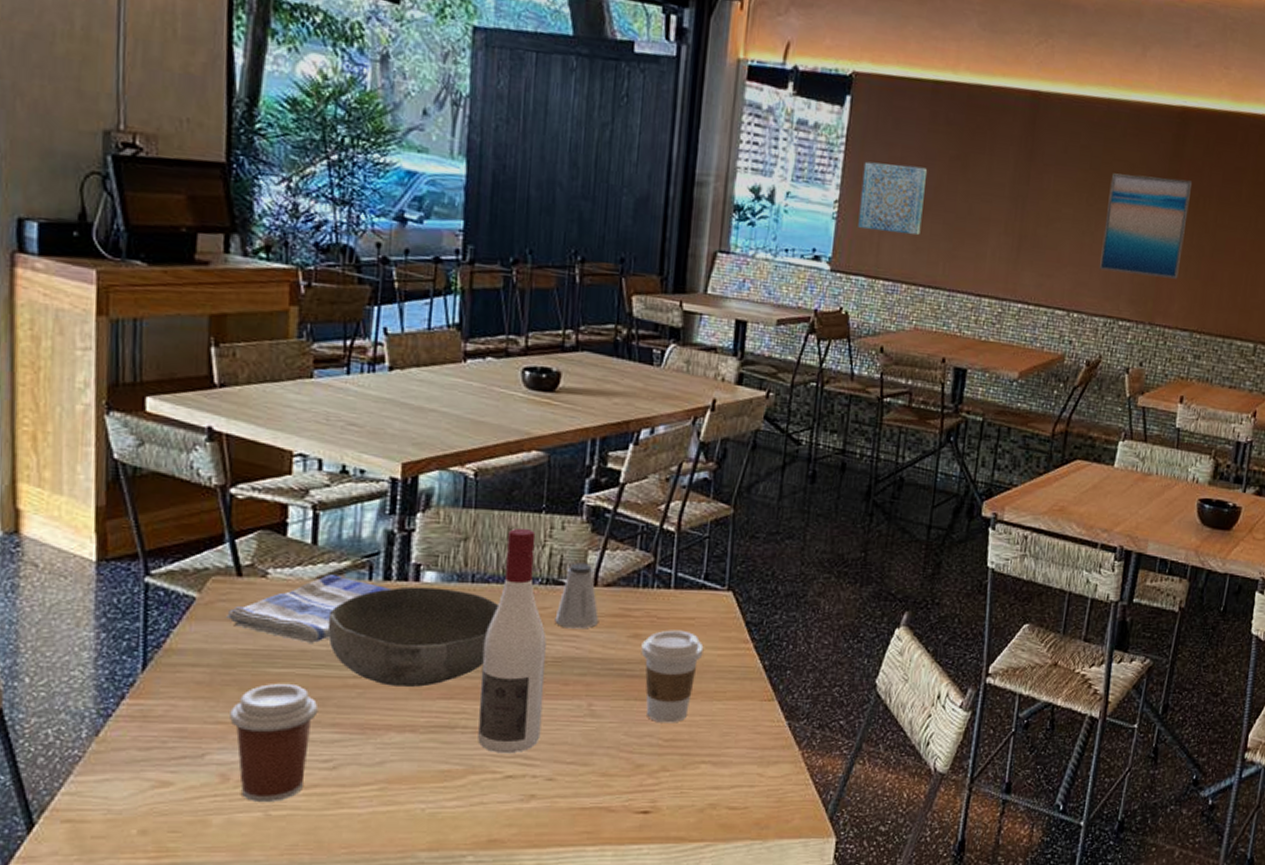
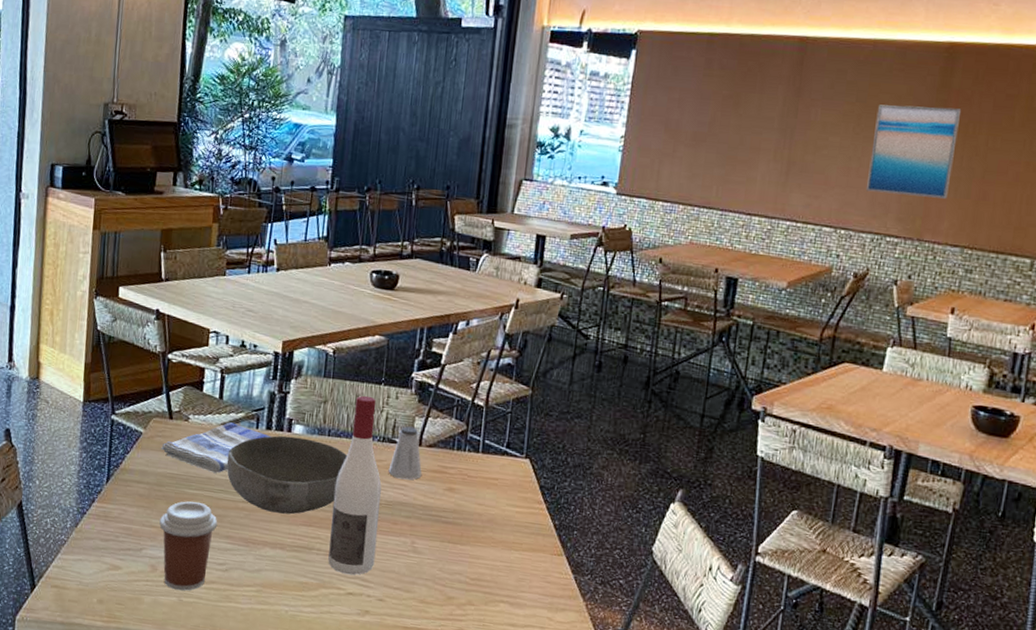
coffee cup: present [641,630,704,723] -> none [454,487,505,565]
wall art: present [858,161,928,236] -> none [641,103,703,164]

